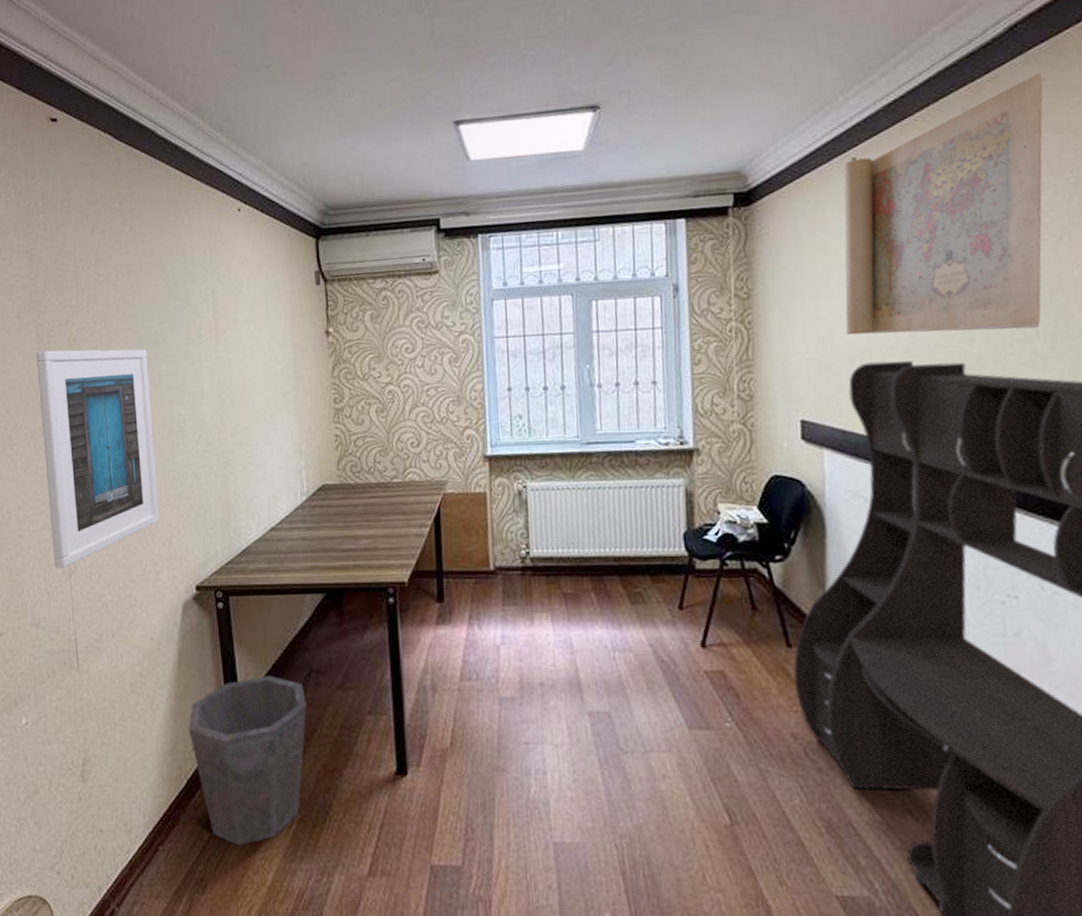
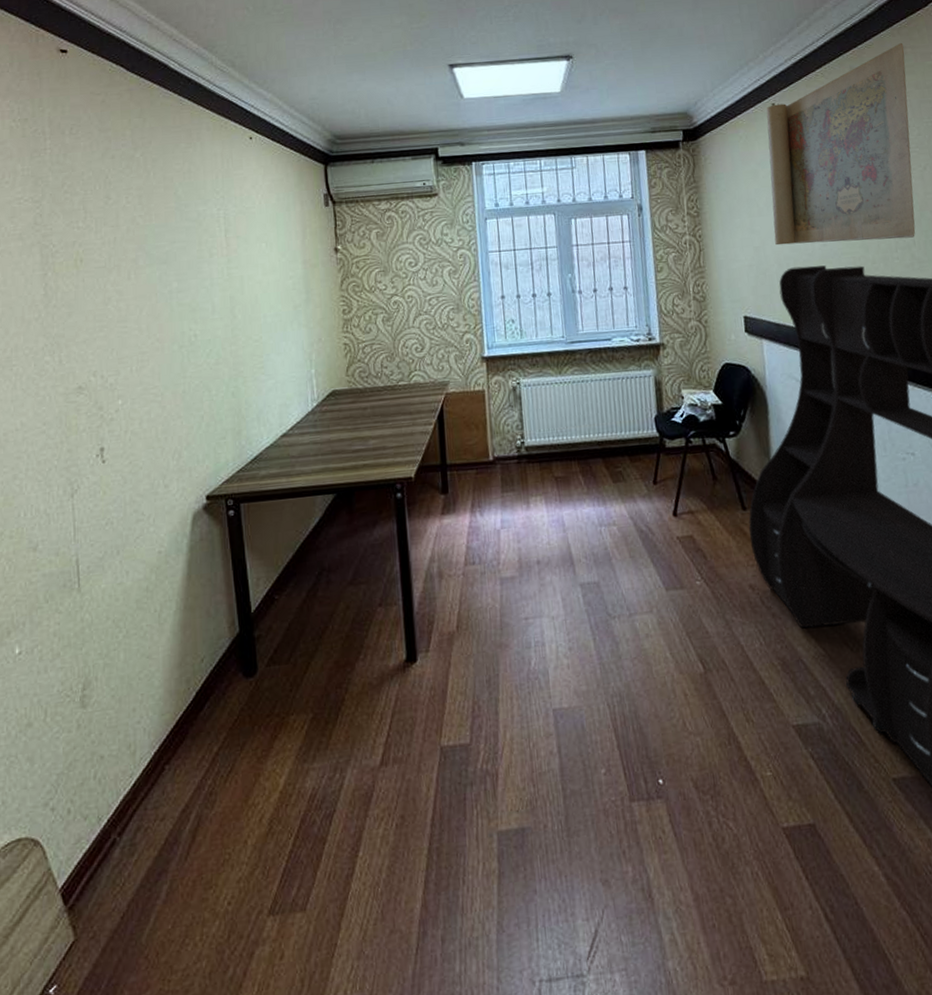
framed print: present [37,349,160,568] -> none [40,268,169,489]
waste bin: present [188,675,307,845] -> none [197,577,319,753]

